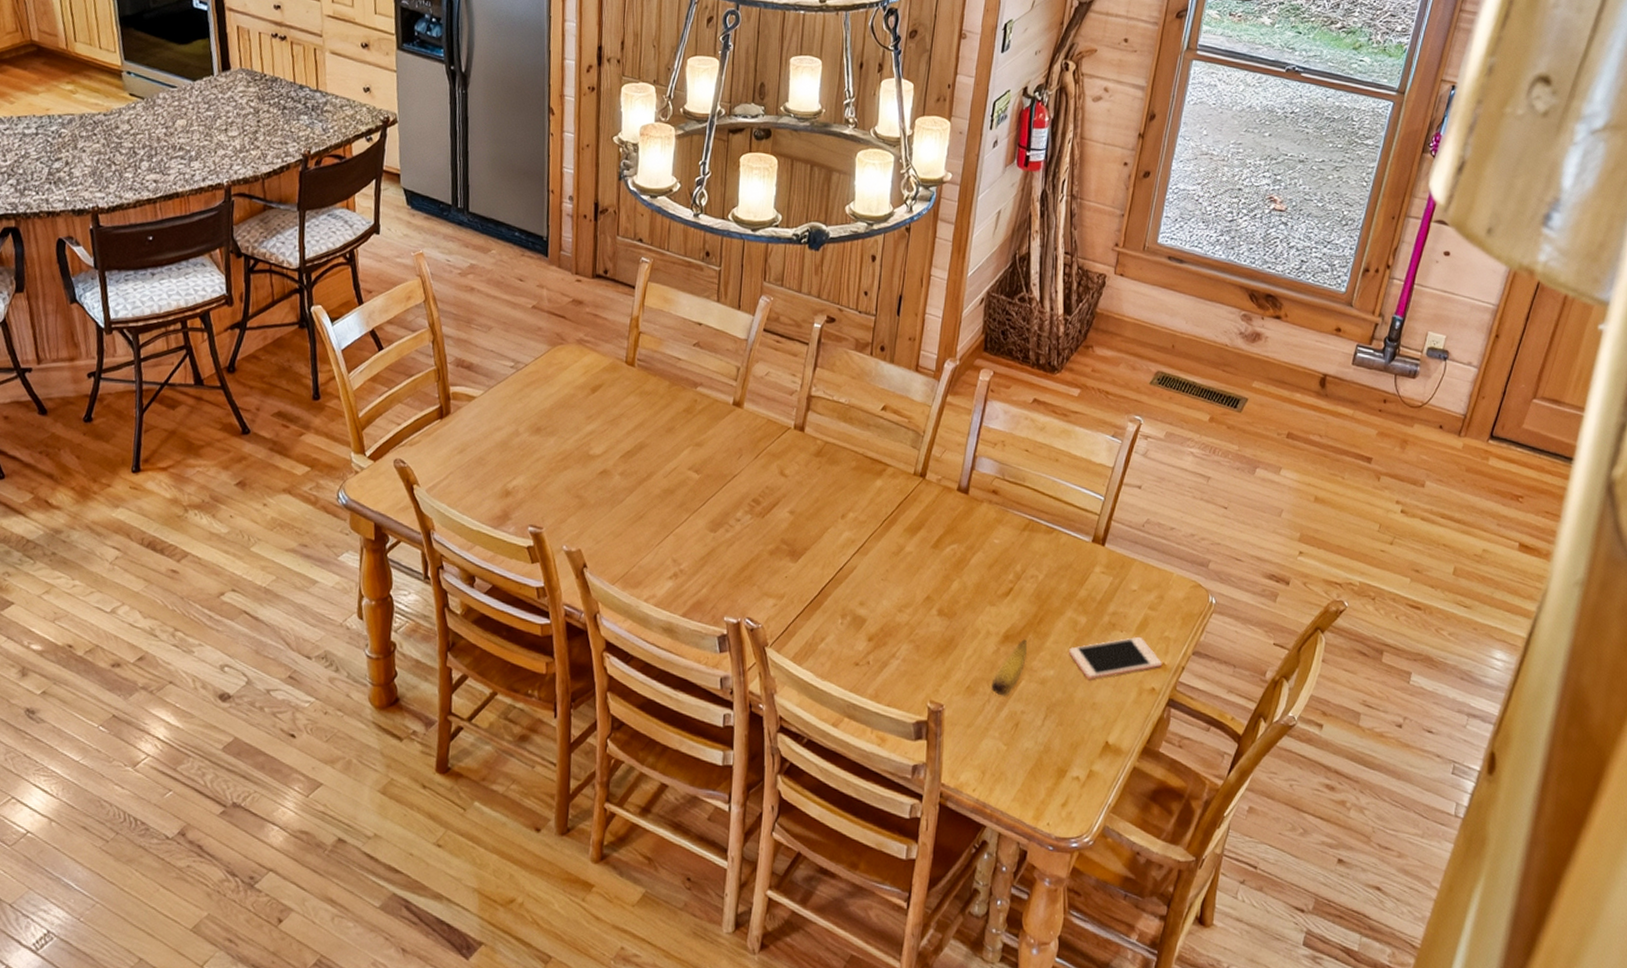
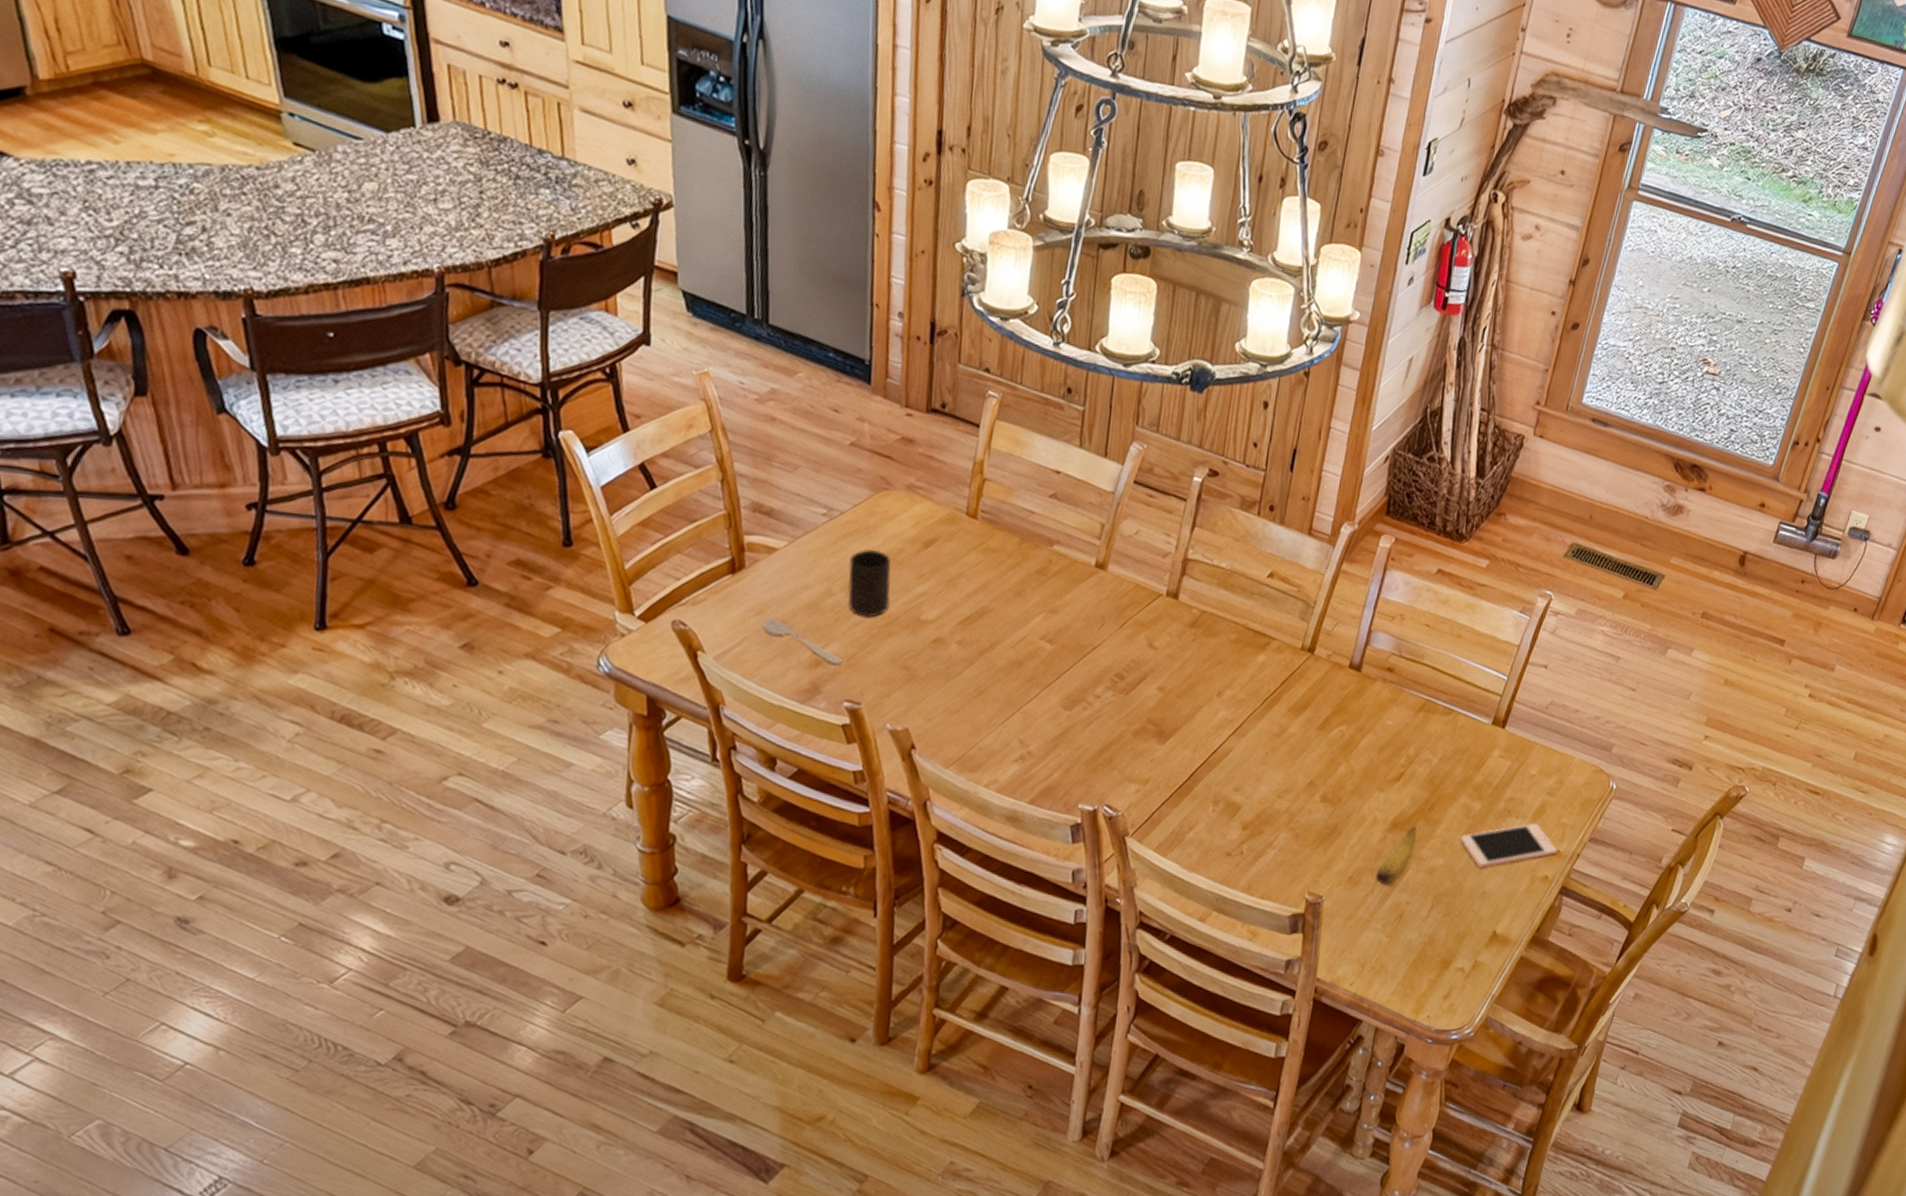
spoon: none [464,455,527,495] -> present [762,618,842,665]
cup: none [531,395,566,454] -> present [848,550,891,618]

